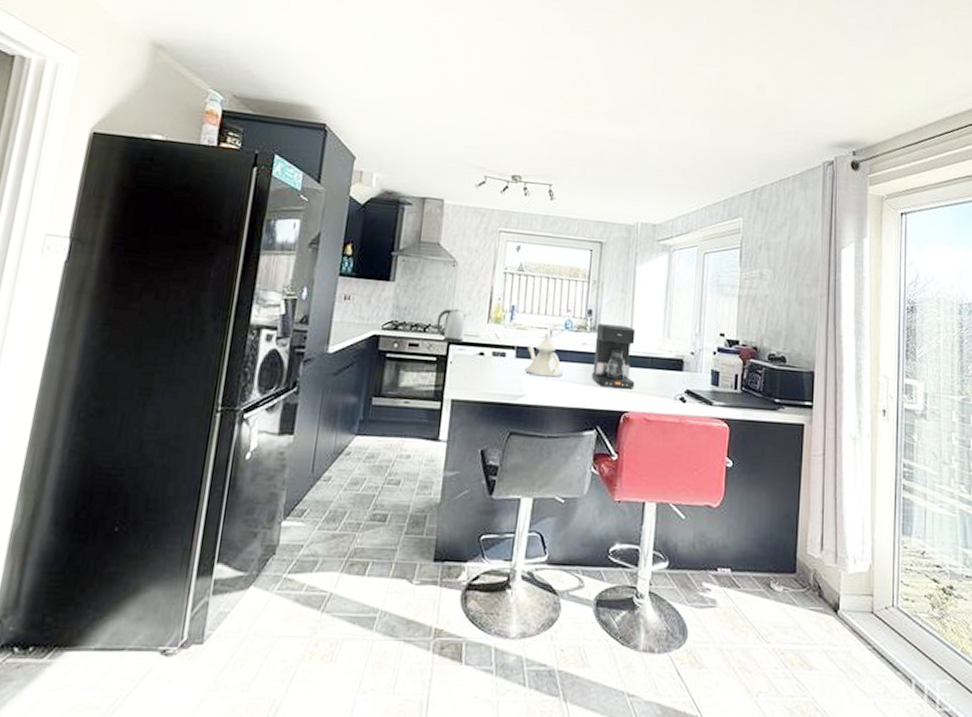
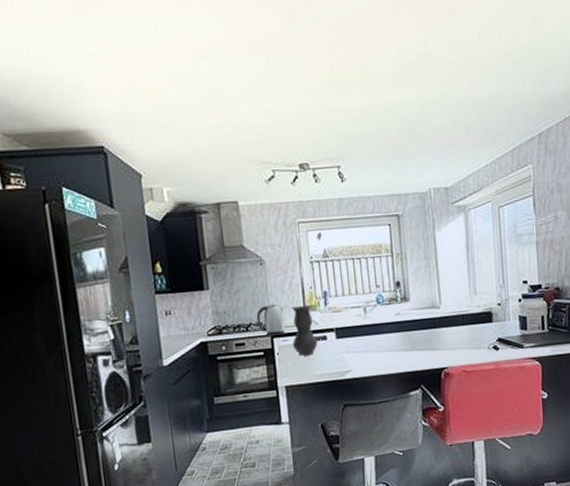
vase: none [469,315,498,371] -> present [291,305,318,356]
teapot: present [525,332,563,378] -> none [345,310,382,352]
coffee maker: present [591,324,636,389] -> none [406,290,450,349]

